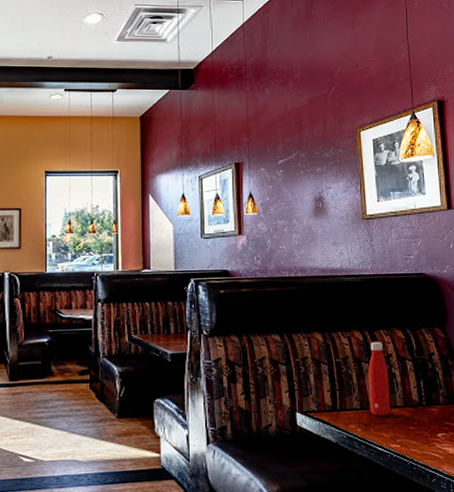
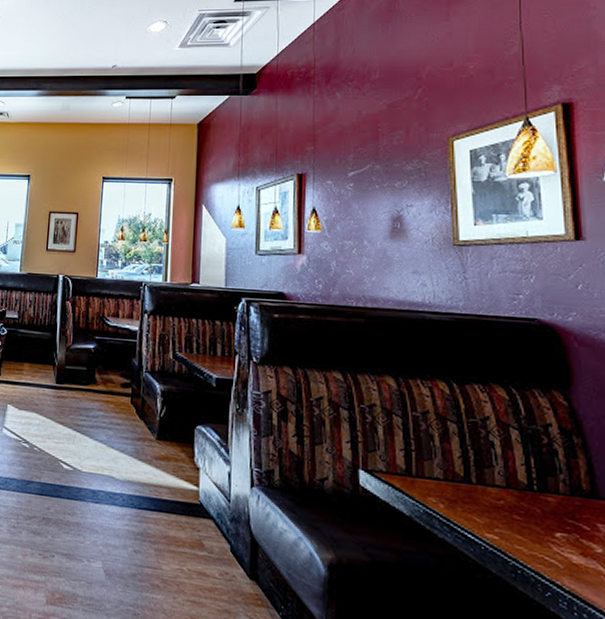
bottle: present [368,341,391,416] -> none [456,397,486,494]

